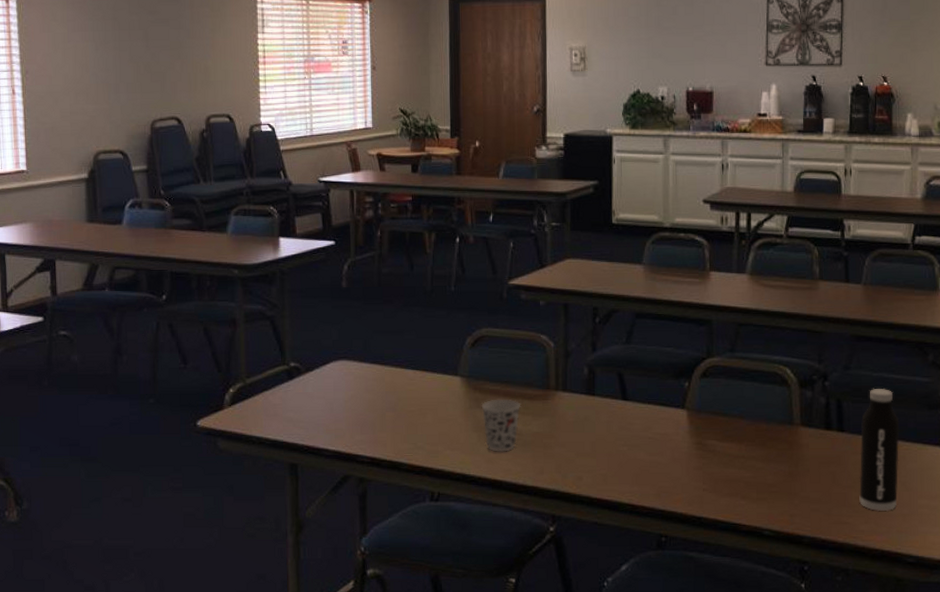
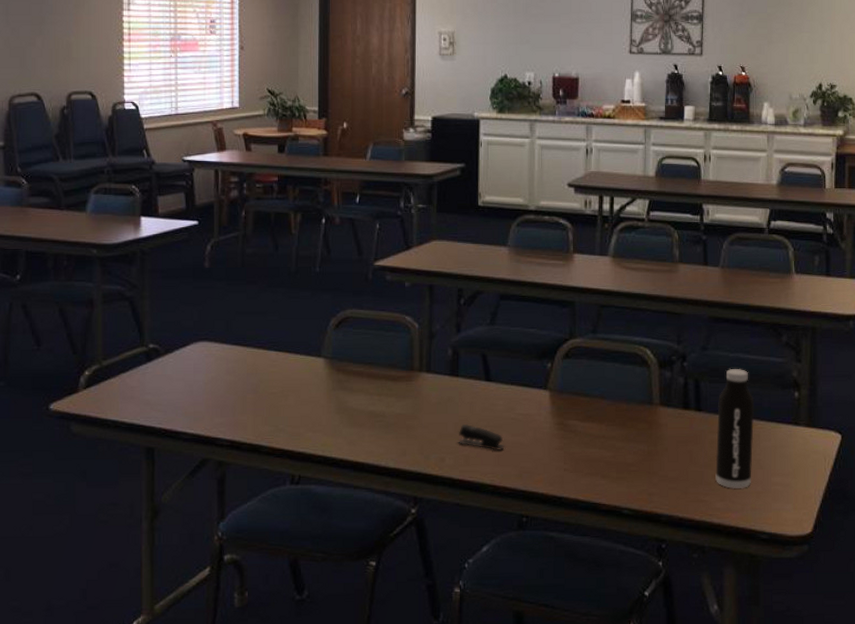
cup: present [481,399,522,452] -> none [344,380,385,434]
stapler: none [595,442,643,470] -> present [458,423,505,450]

